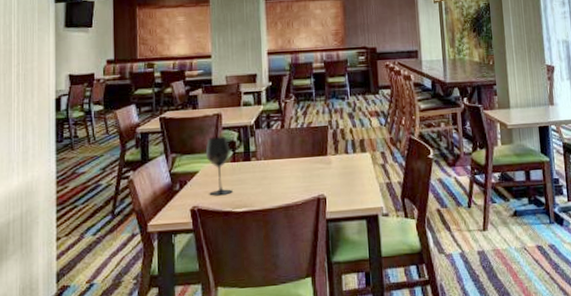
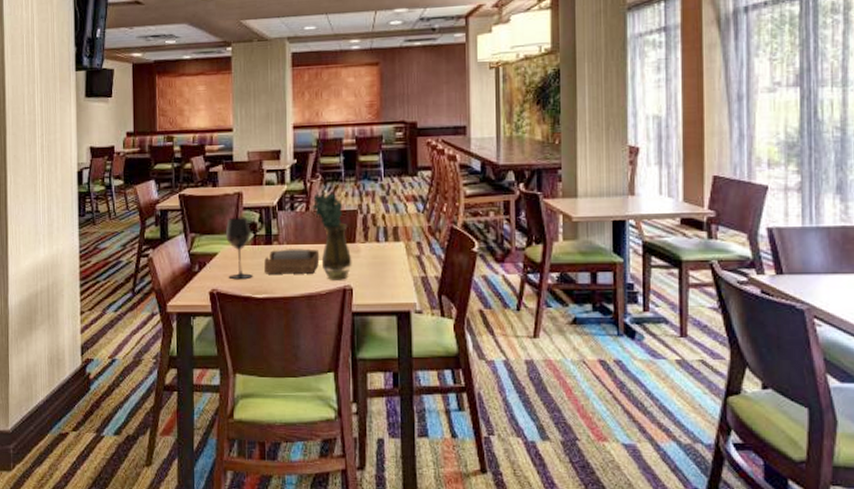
napkin holder: none [243,163,295,189] -> present [264,248,320,274]
vase: none [287,109,325,191] -> present [312,189,352,280]

